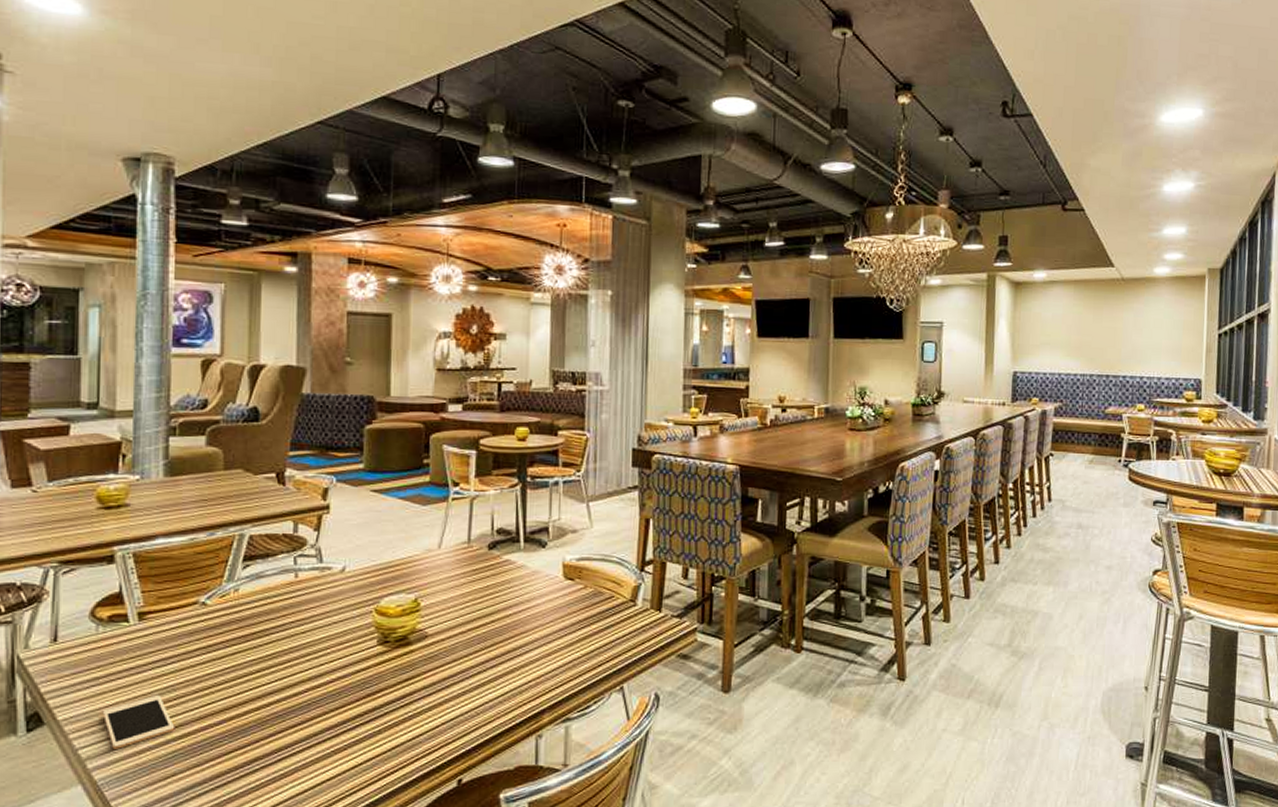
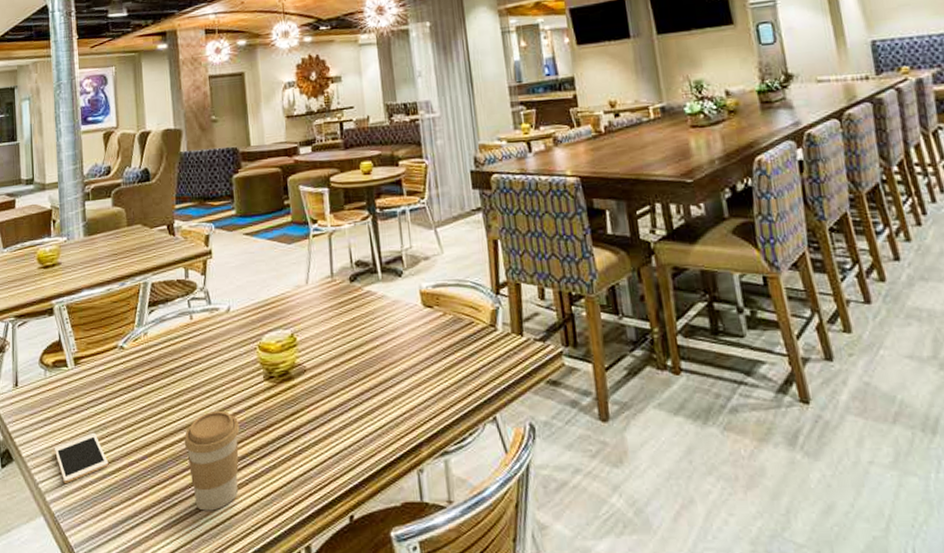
coffee cup: none [273,674,343,777] -> present [184,410,240,511]

